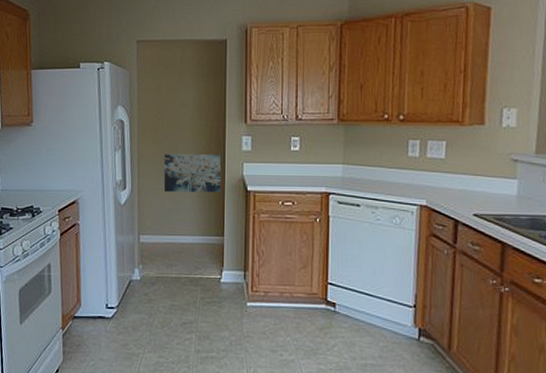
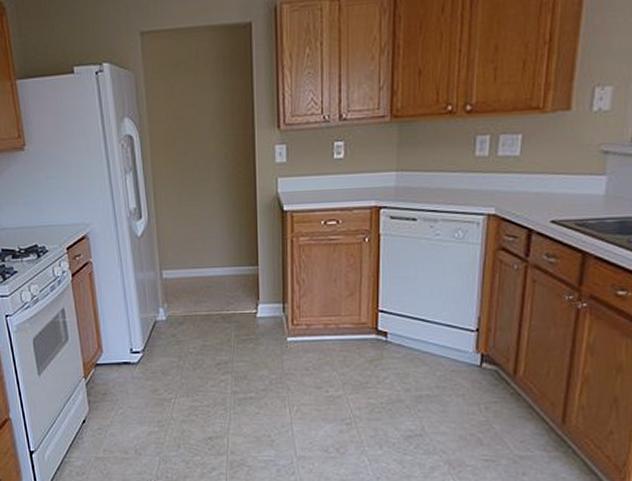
wall art: present [163,154,222,193] -> none [184,170,253,218]

